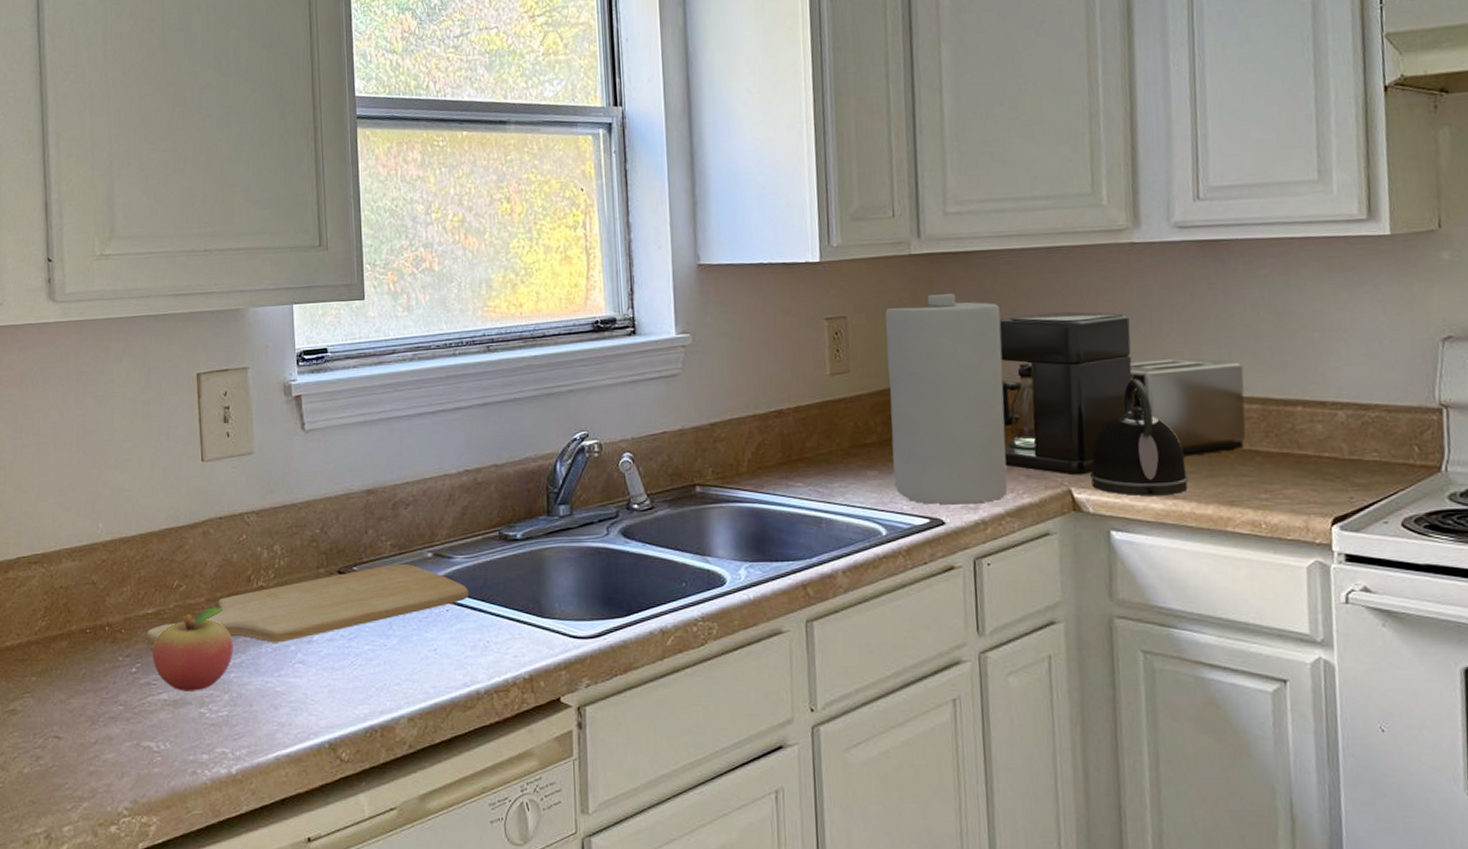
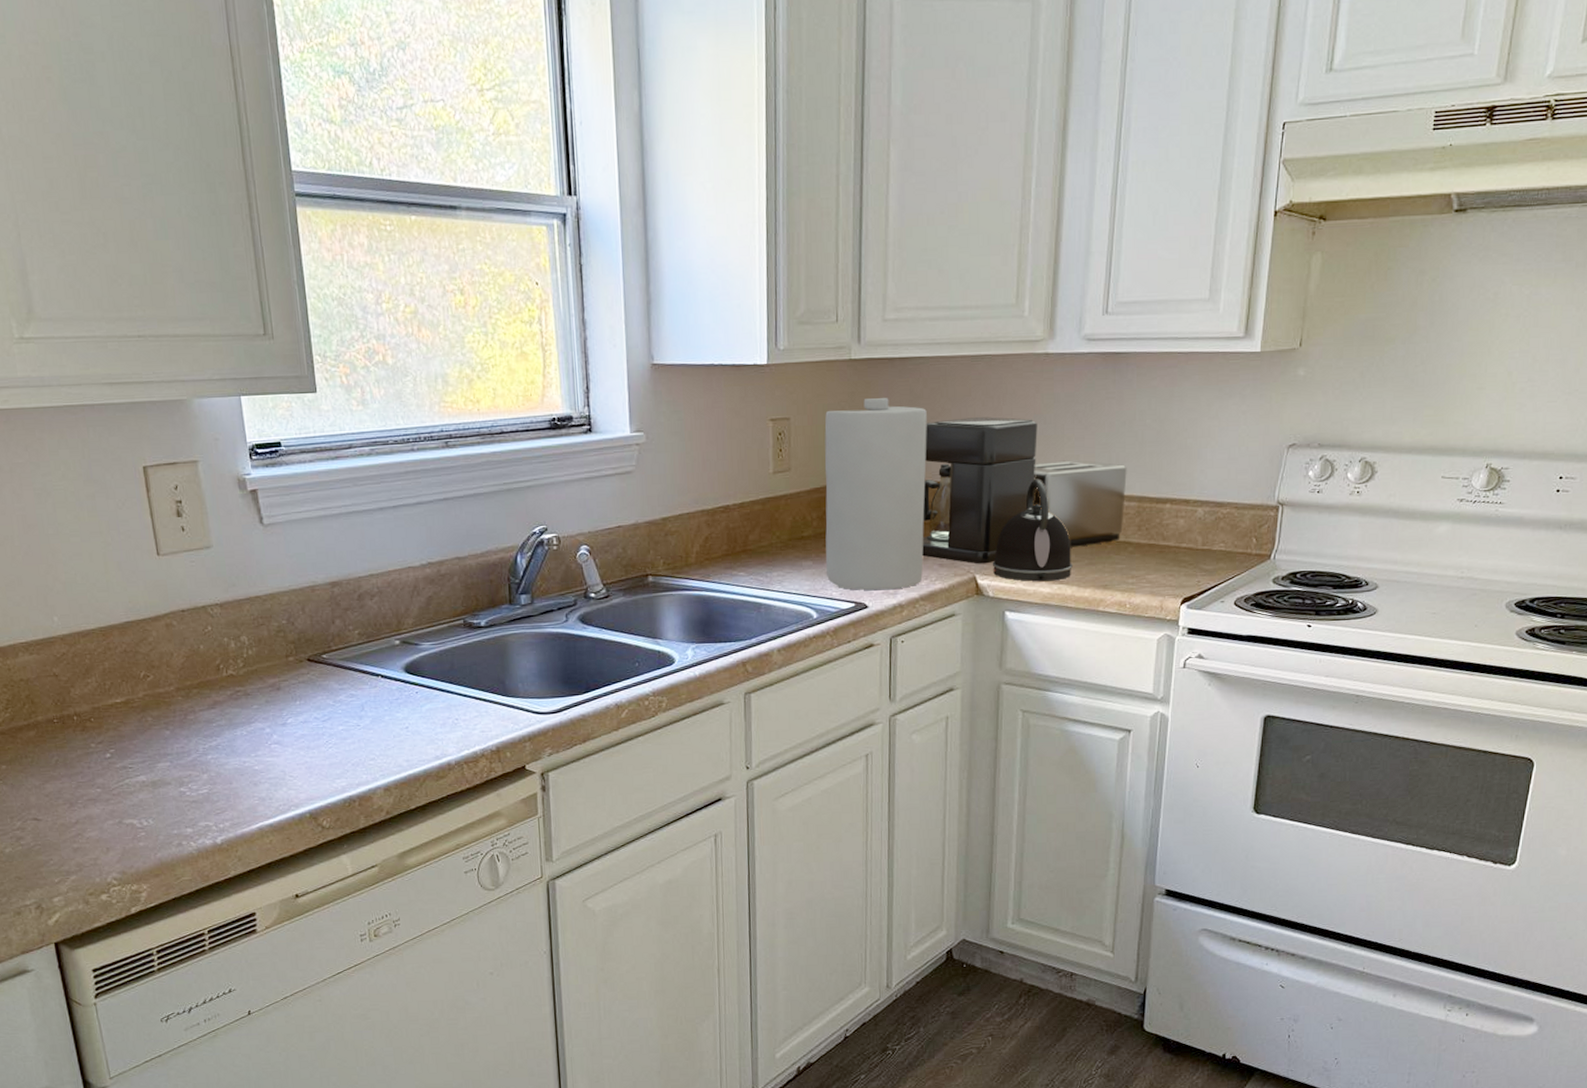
chopping board: present [146,563,469,651] -> none [117,650,437,737]
fruit: present [152,607,233,691] -> none [125,695,209,773]

